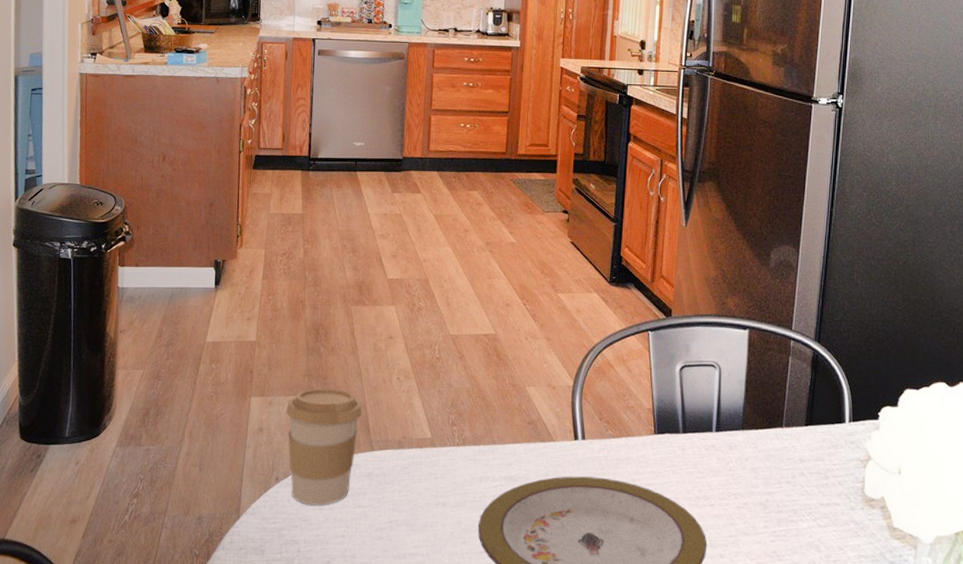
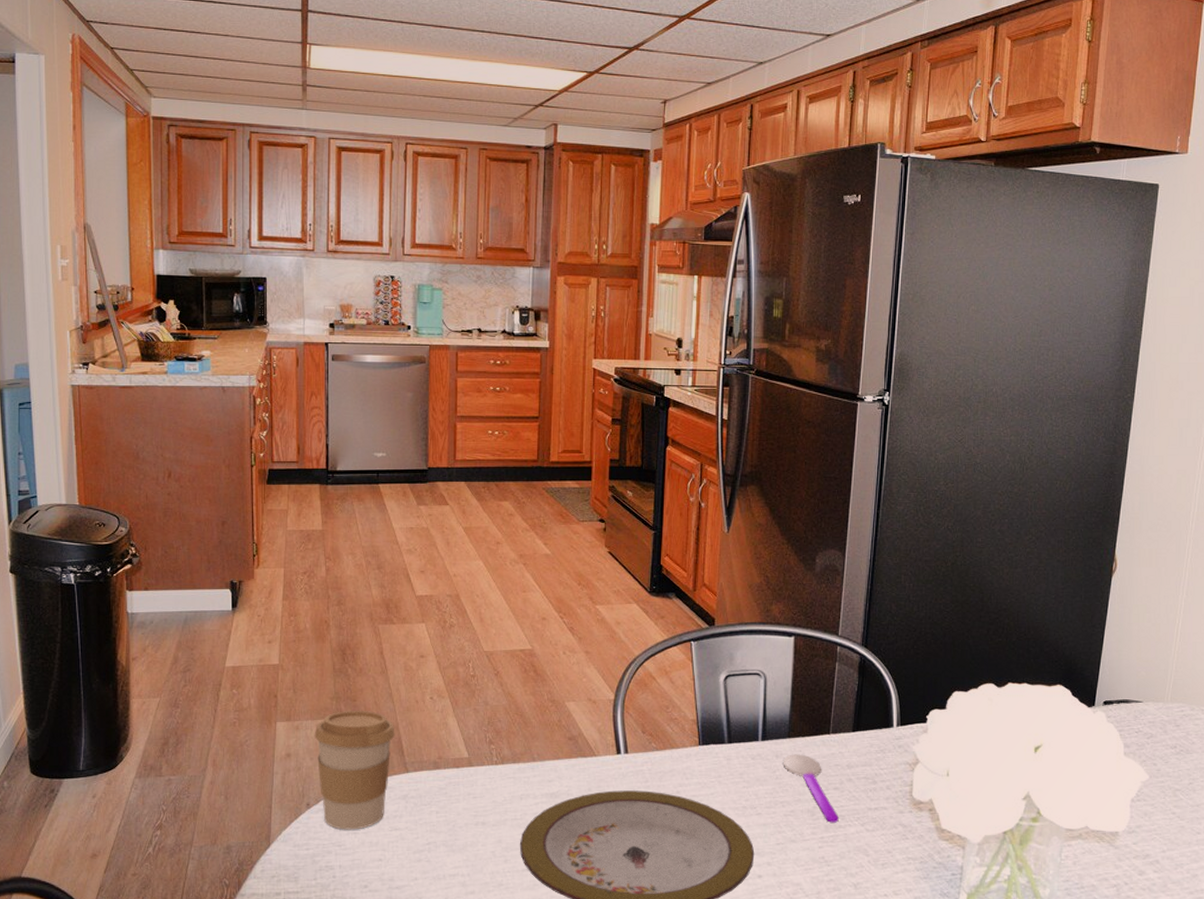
spoon: none [736,446,791,517] -> present [783,754,839,823]

